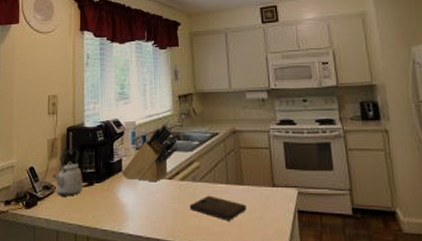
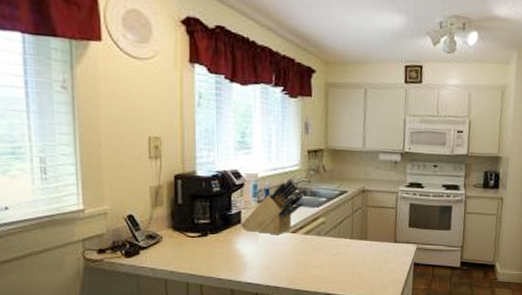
kettle: present [52,149,83,196] -> none [158,198,195,246]
cutting board: present [189,195,247,221] -> none [312,248,368,271]

